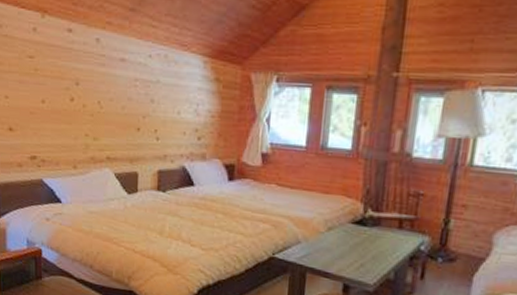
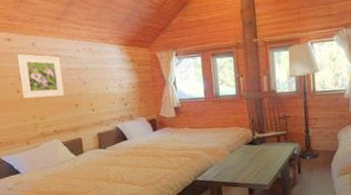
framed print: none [77,52,127,115] -> present [18,54,64,99]

